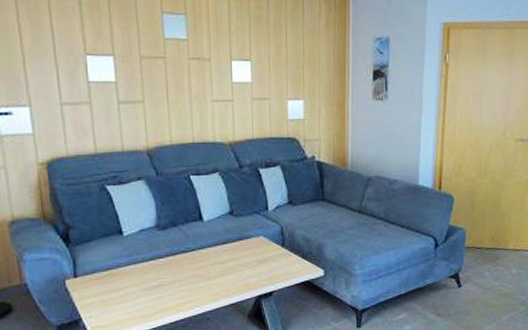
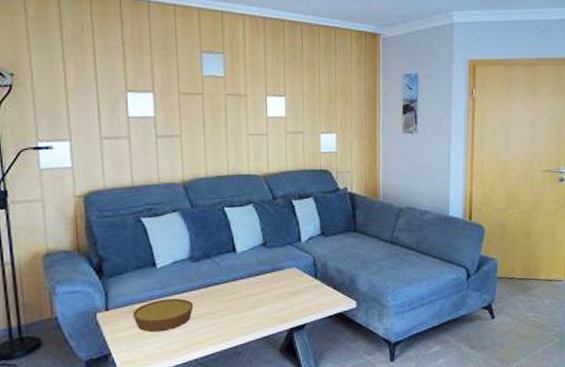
bowl: none [101,266,162,299] -> present [132,298,194,333]

